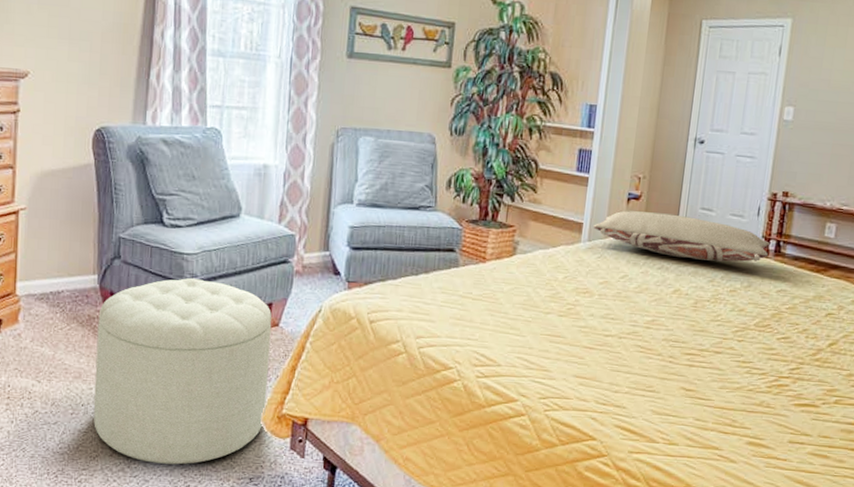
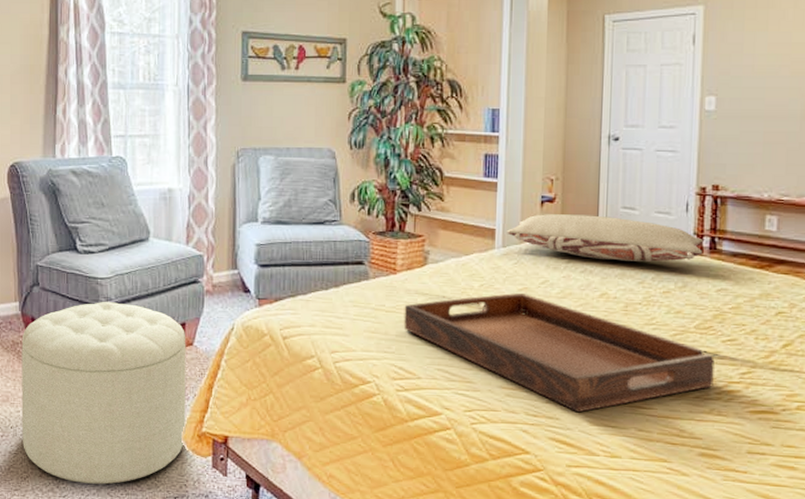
serving tray: none [488,285,769,401] -> present [404,292,715,412]

